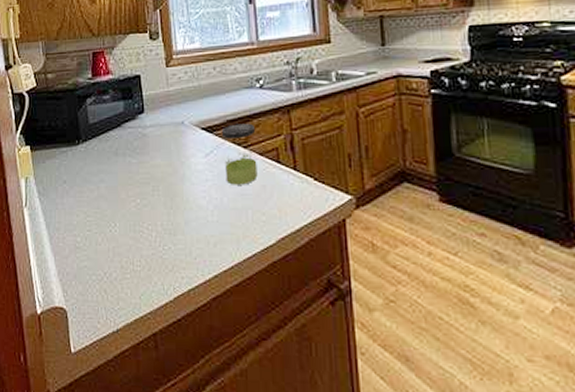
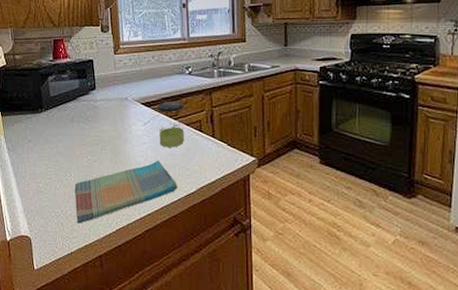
dish towel: none [120,202,251,290] -> present [74,160,177,223]

